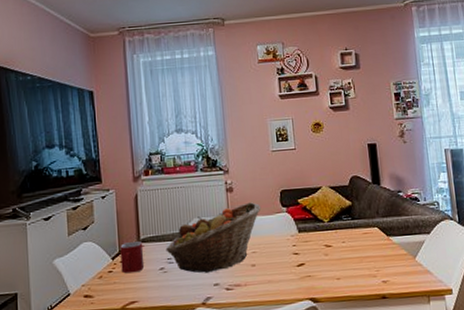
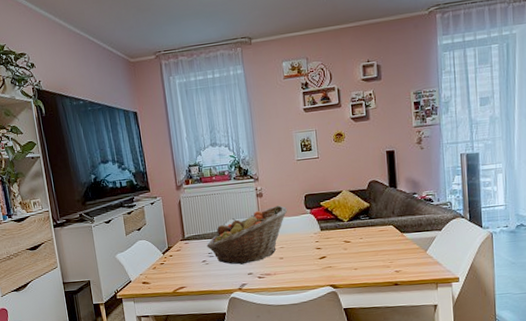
mug: present [120,241,145,274] -> none [168,239,190,265]

